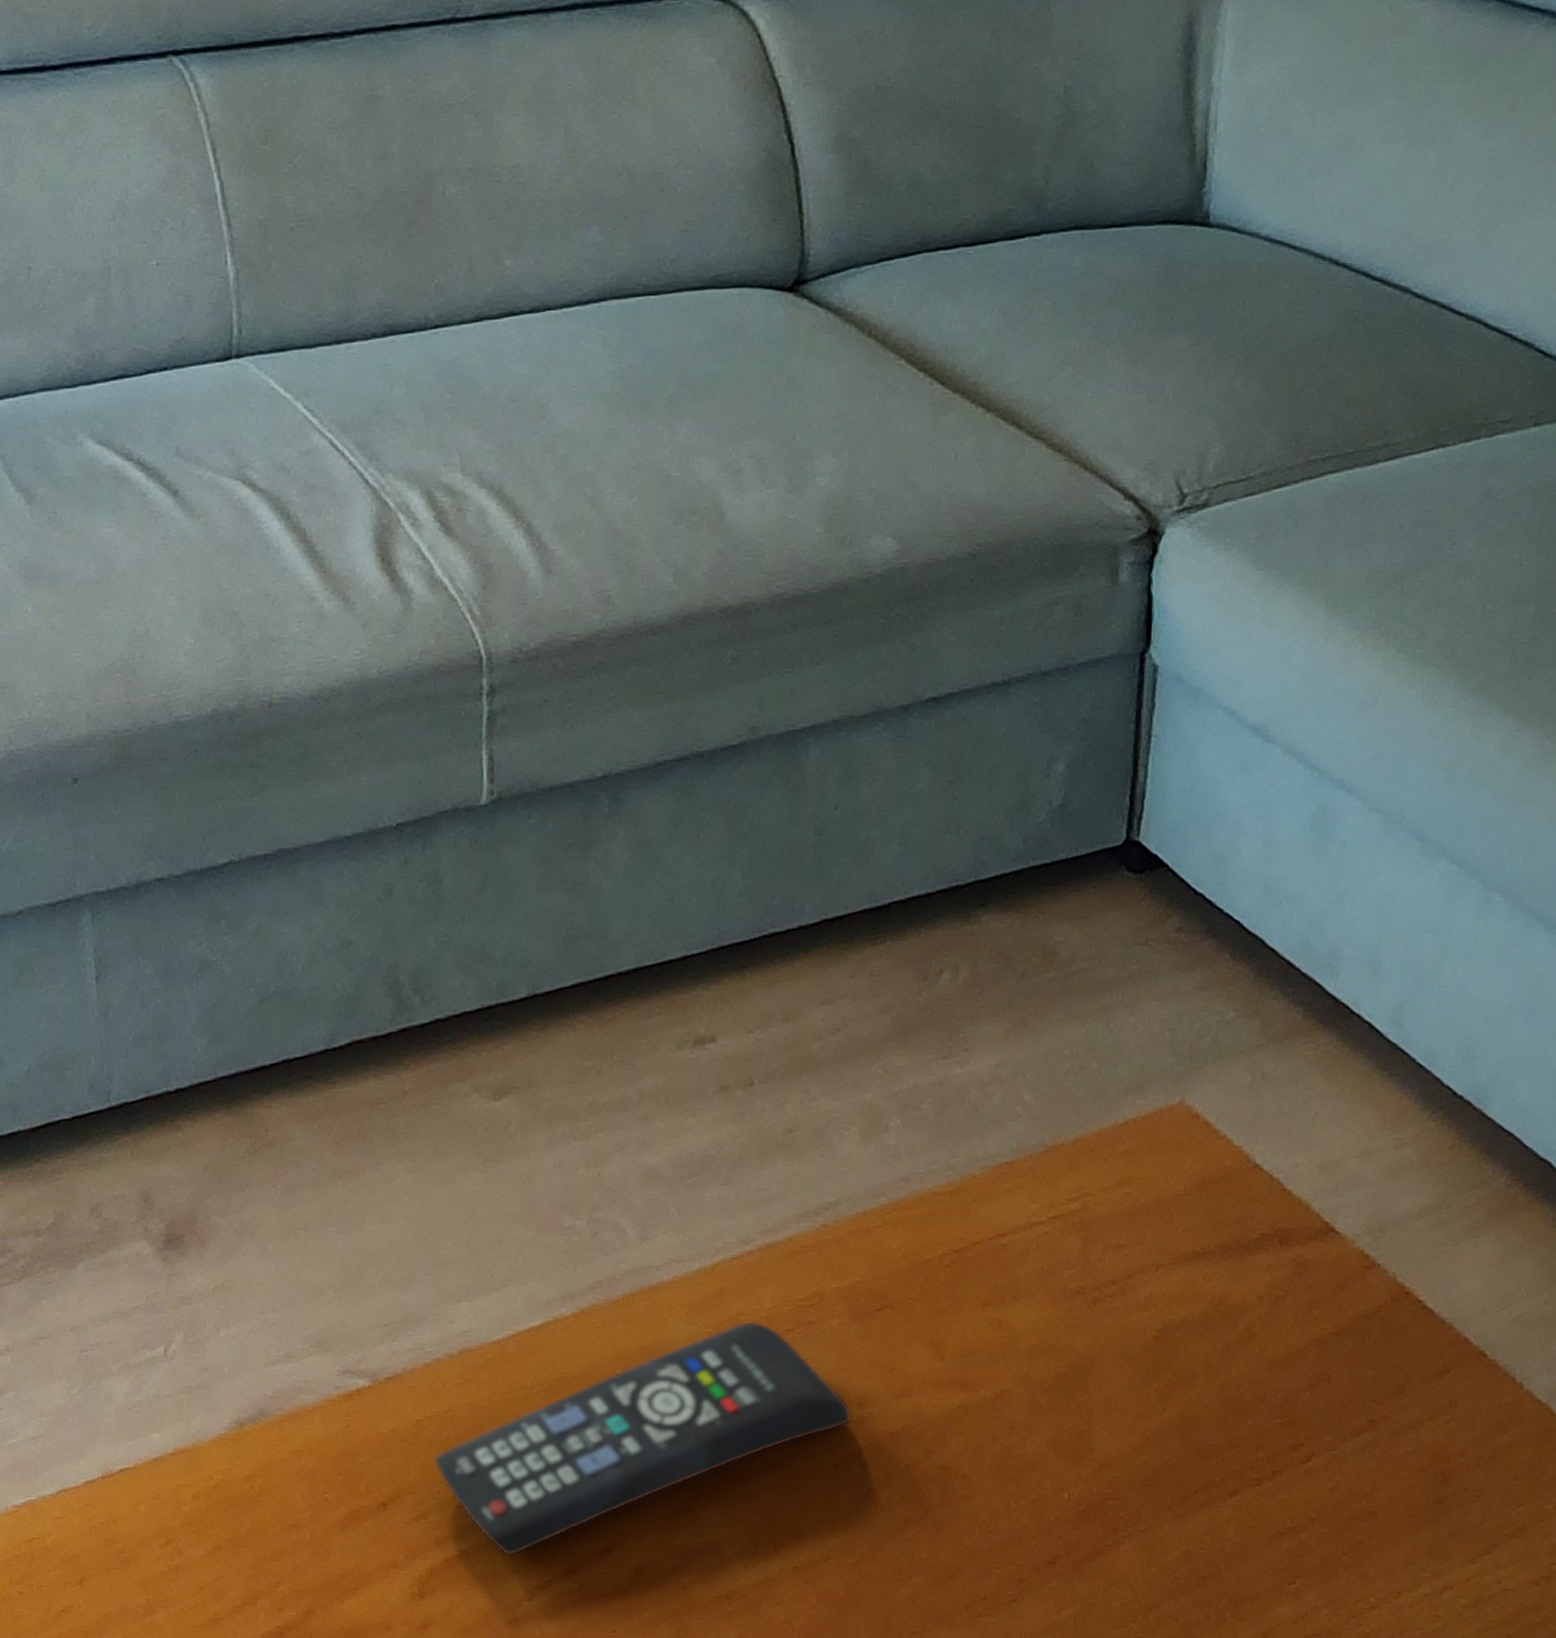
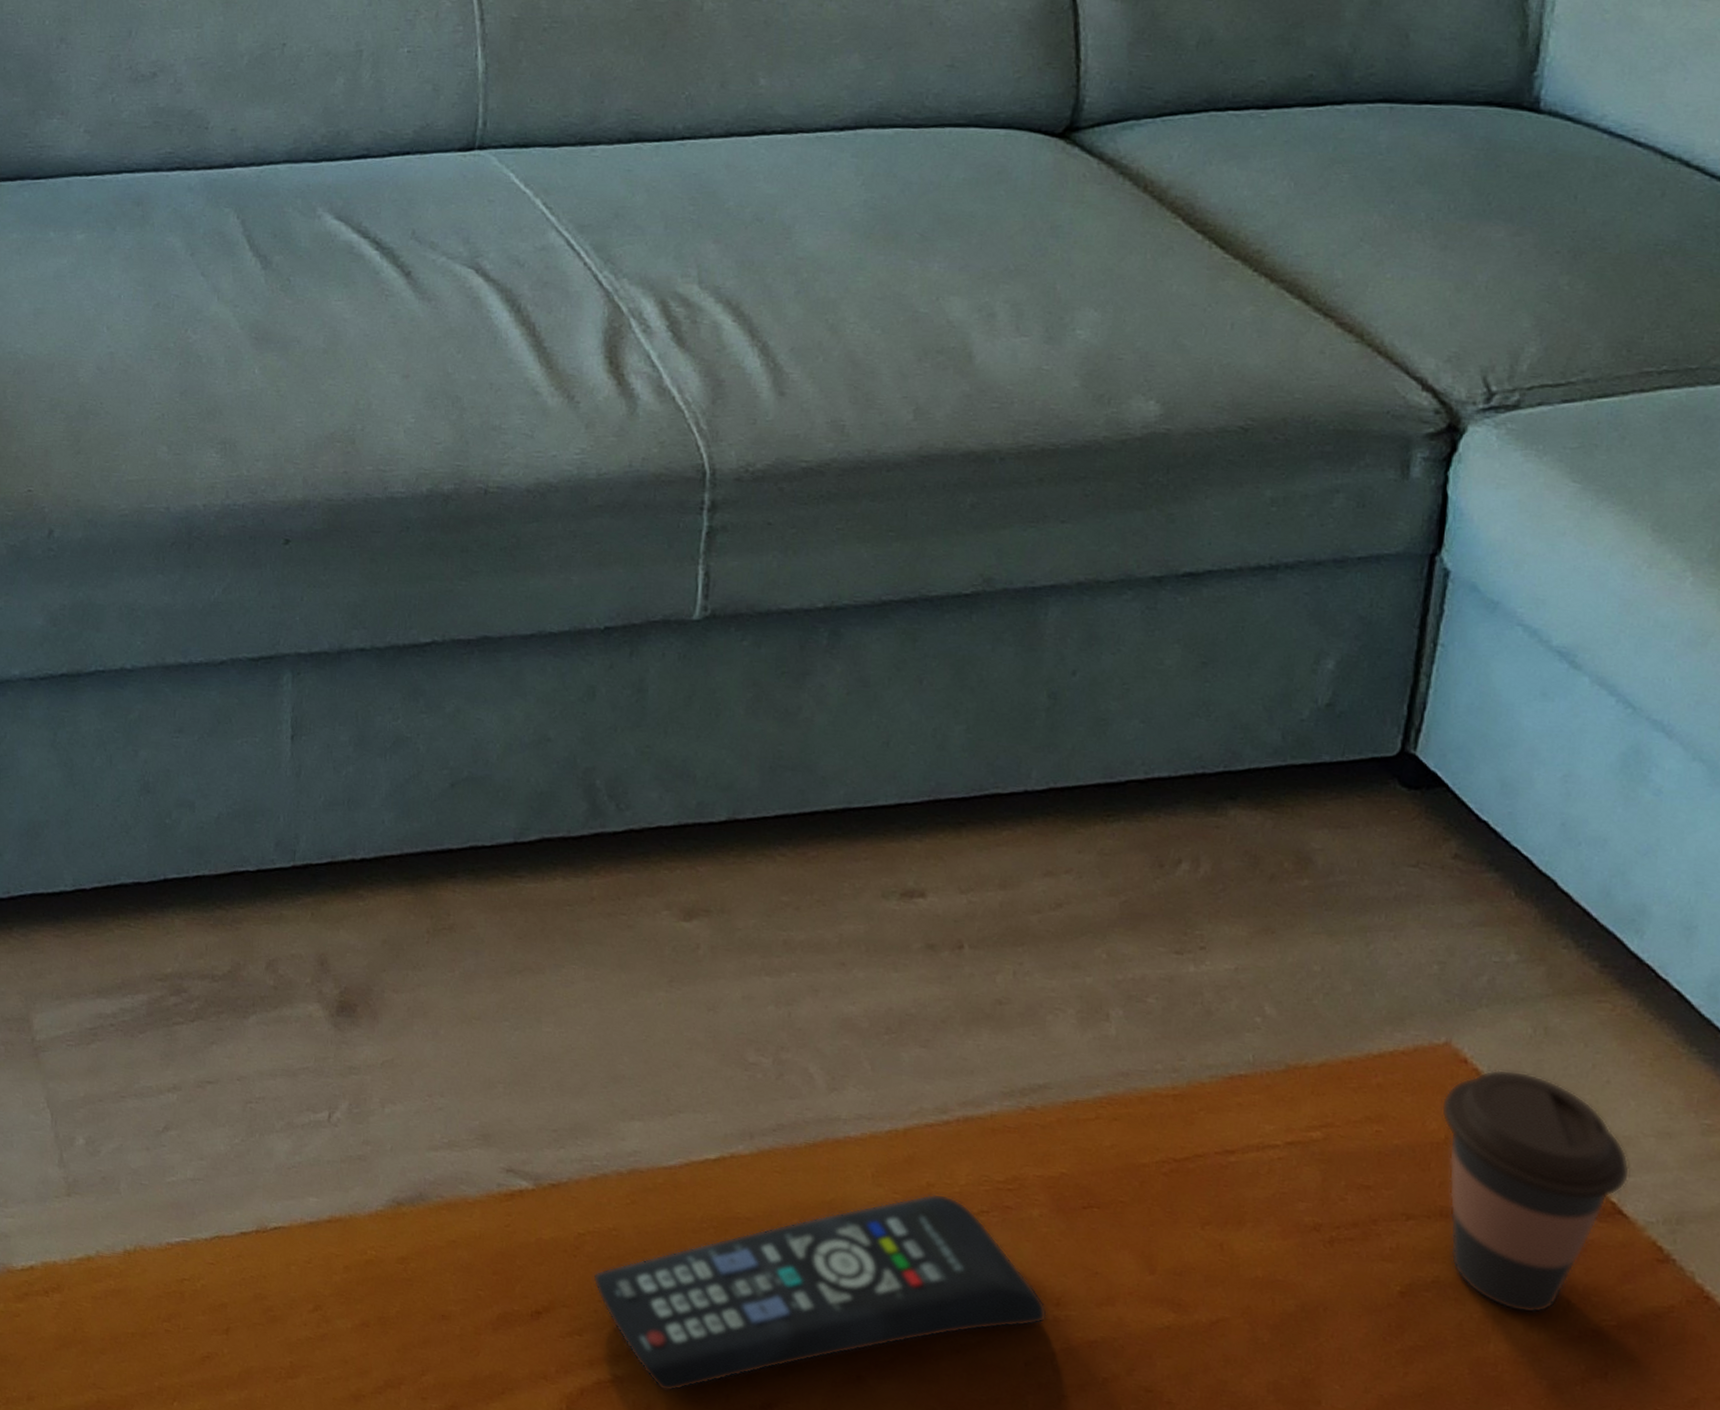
coffee cup: none [1179,1117,1339,1335] -> present [1440,1069,1630,1314]

